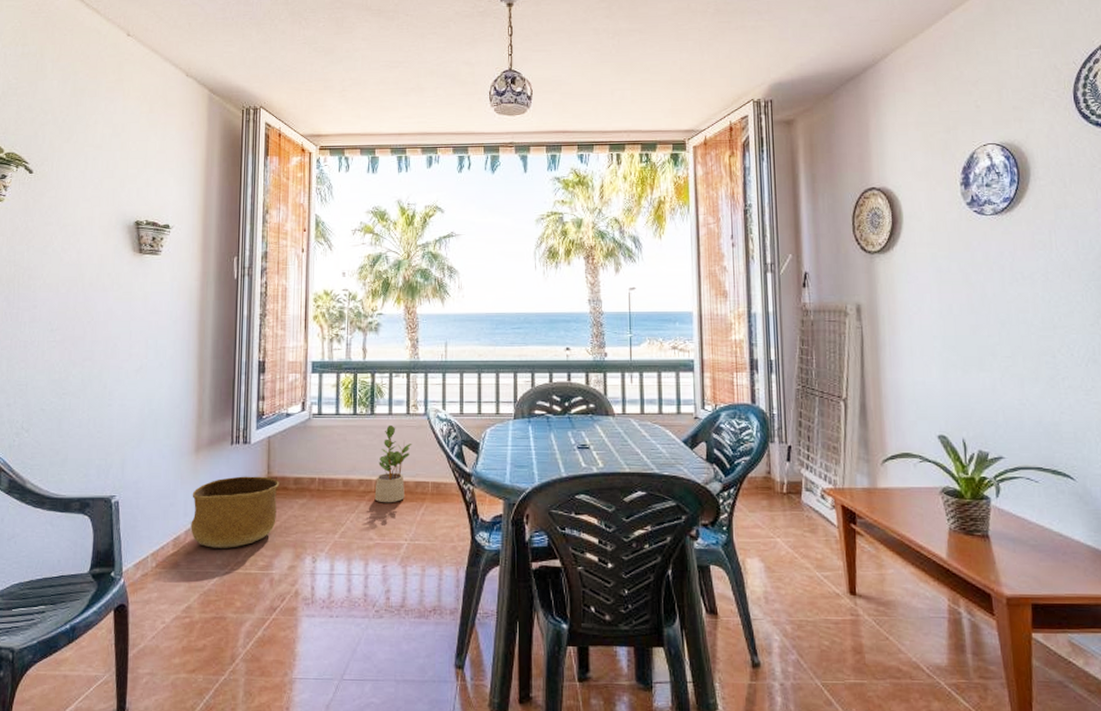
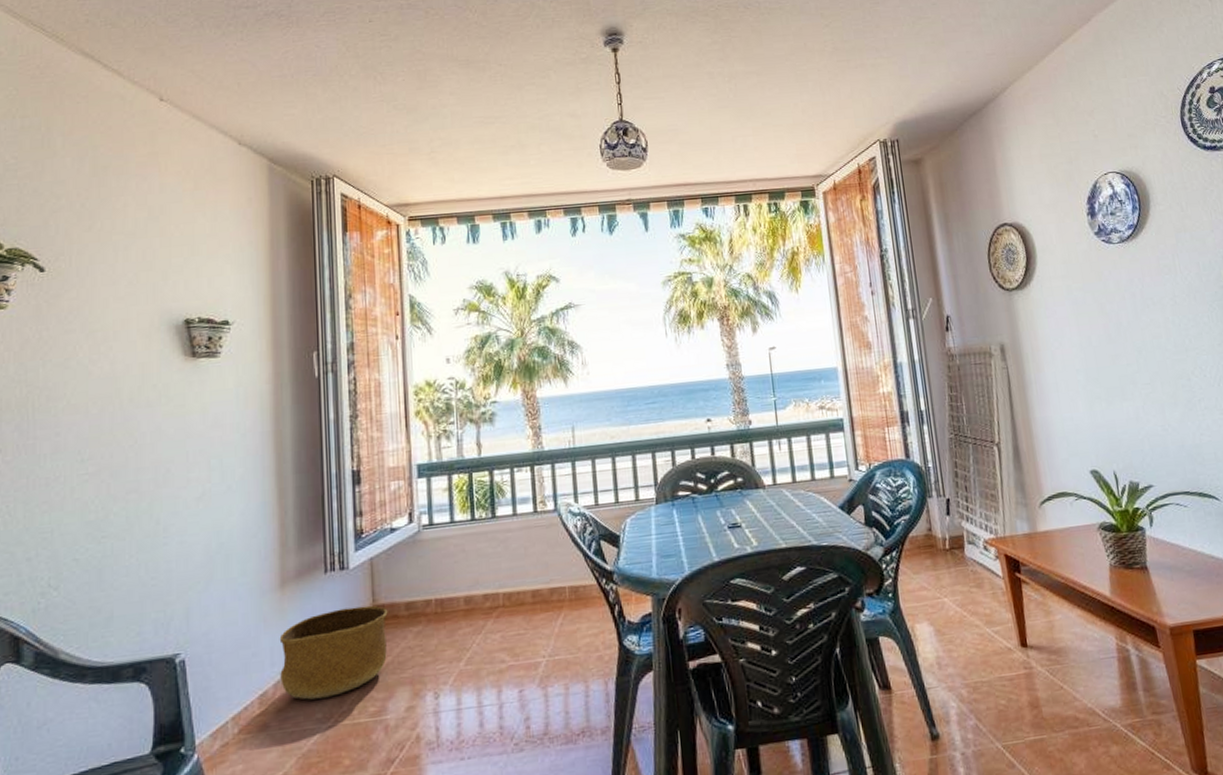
potted plant: present [374,424,412,503] -> none [503,527,543,618]

